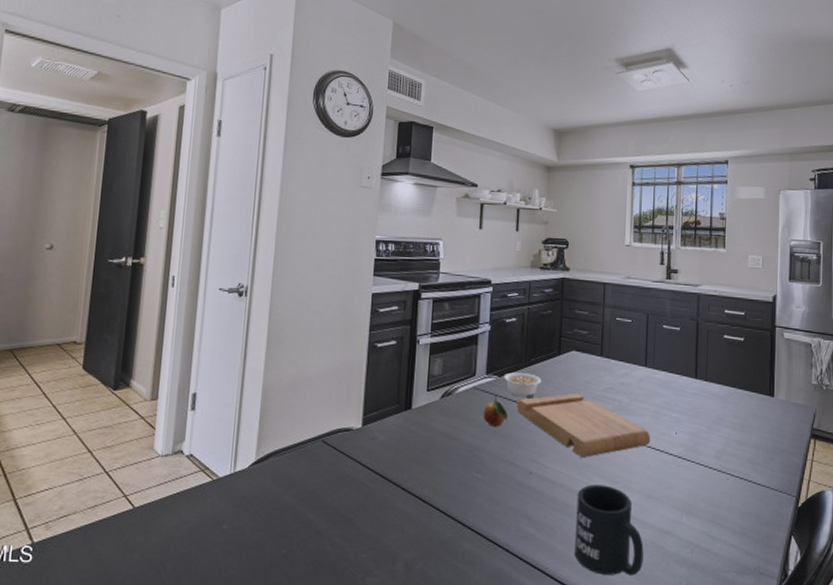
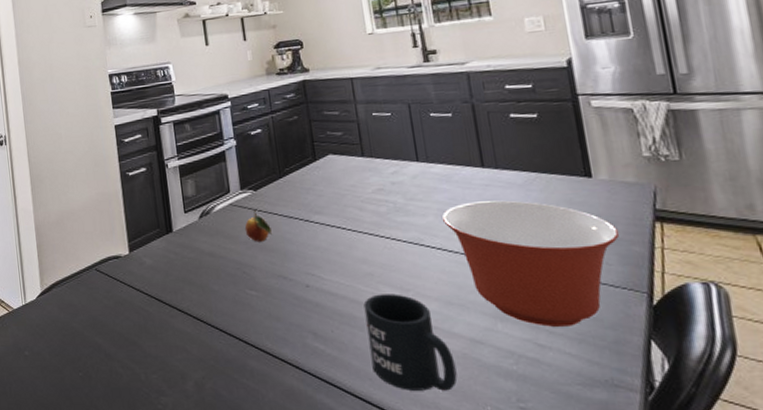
legume: present [503,372,541,397] -> none [259,184,300,209]
cutting board: present [516,393,651,459] -> none [278,198,440,267]
mixing bowl: none [657,408,785,522] -> present [442,200,620,327]

